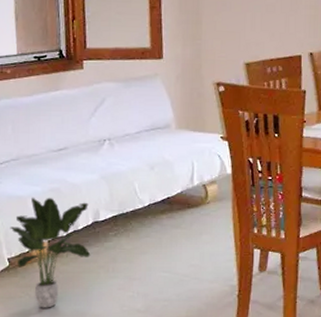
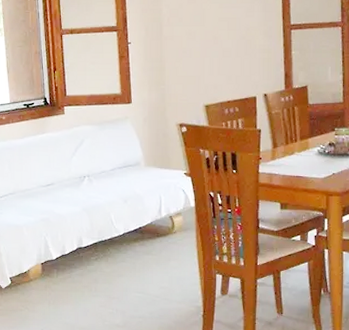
potted plant: present [10,197,91,308] -> none [10,226,77,320]

